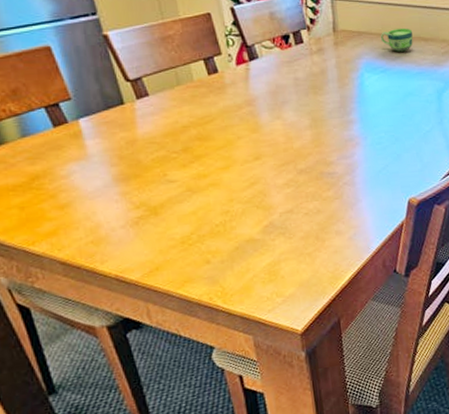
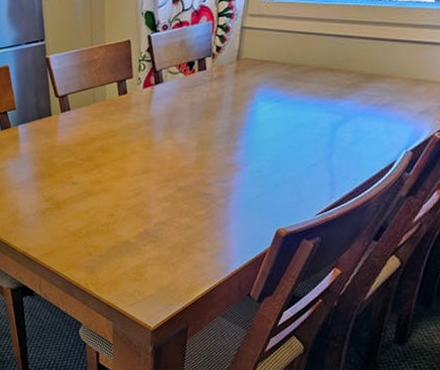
cup: present [380,28,413,52] -> none [282,57,318,82]

